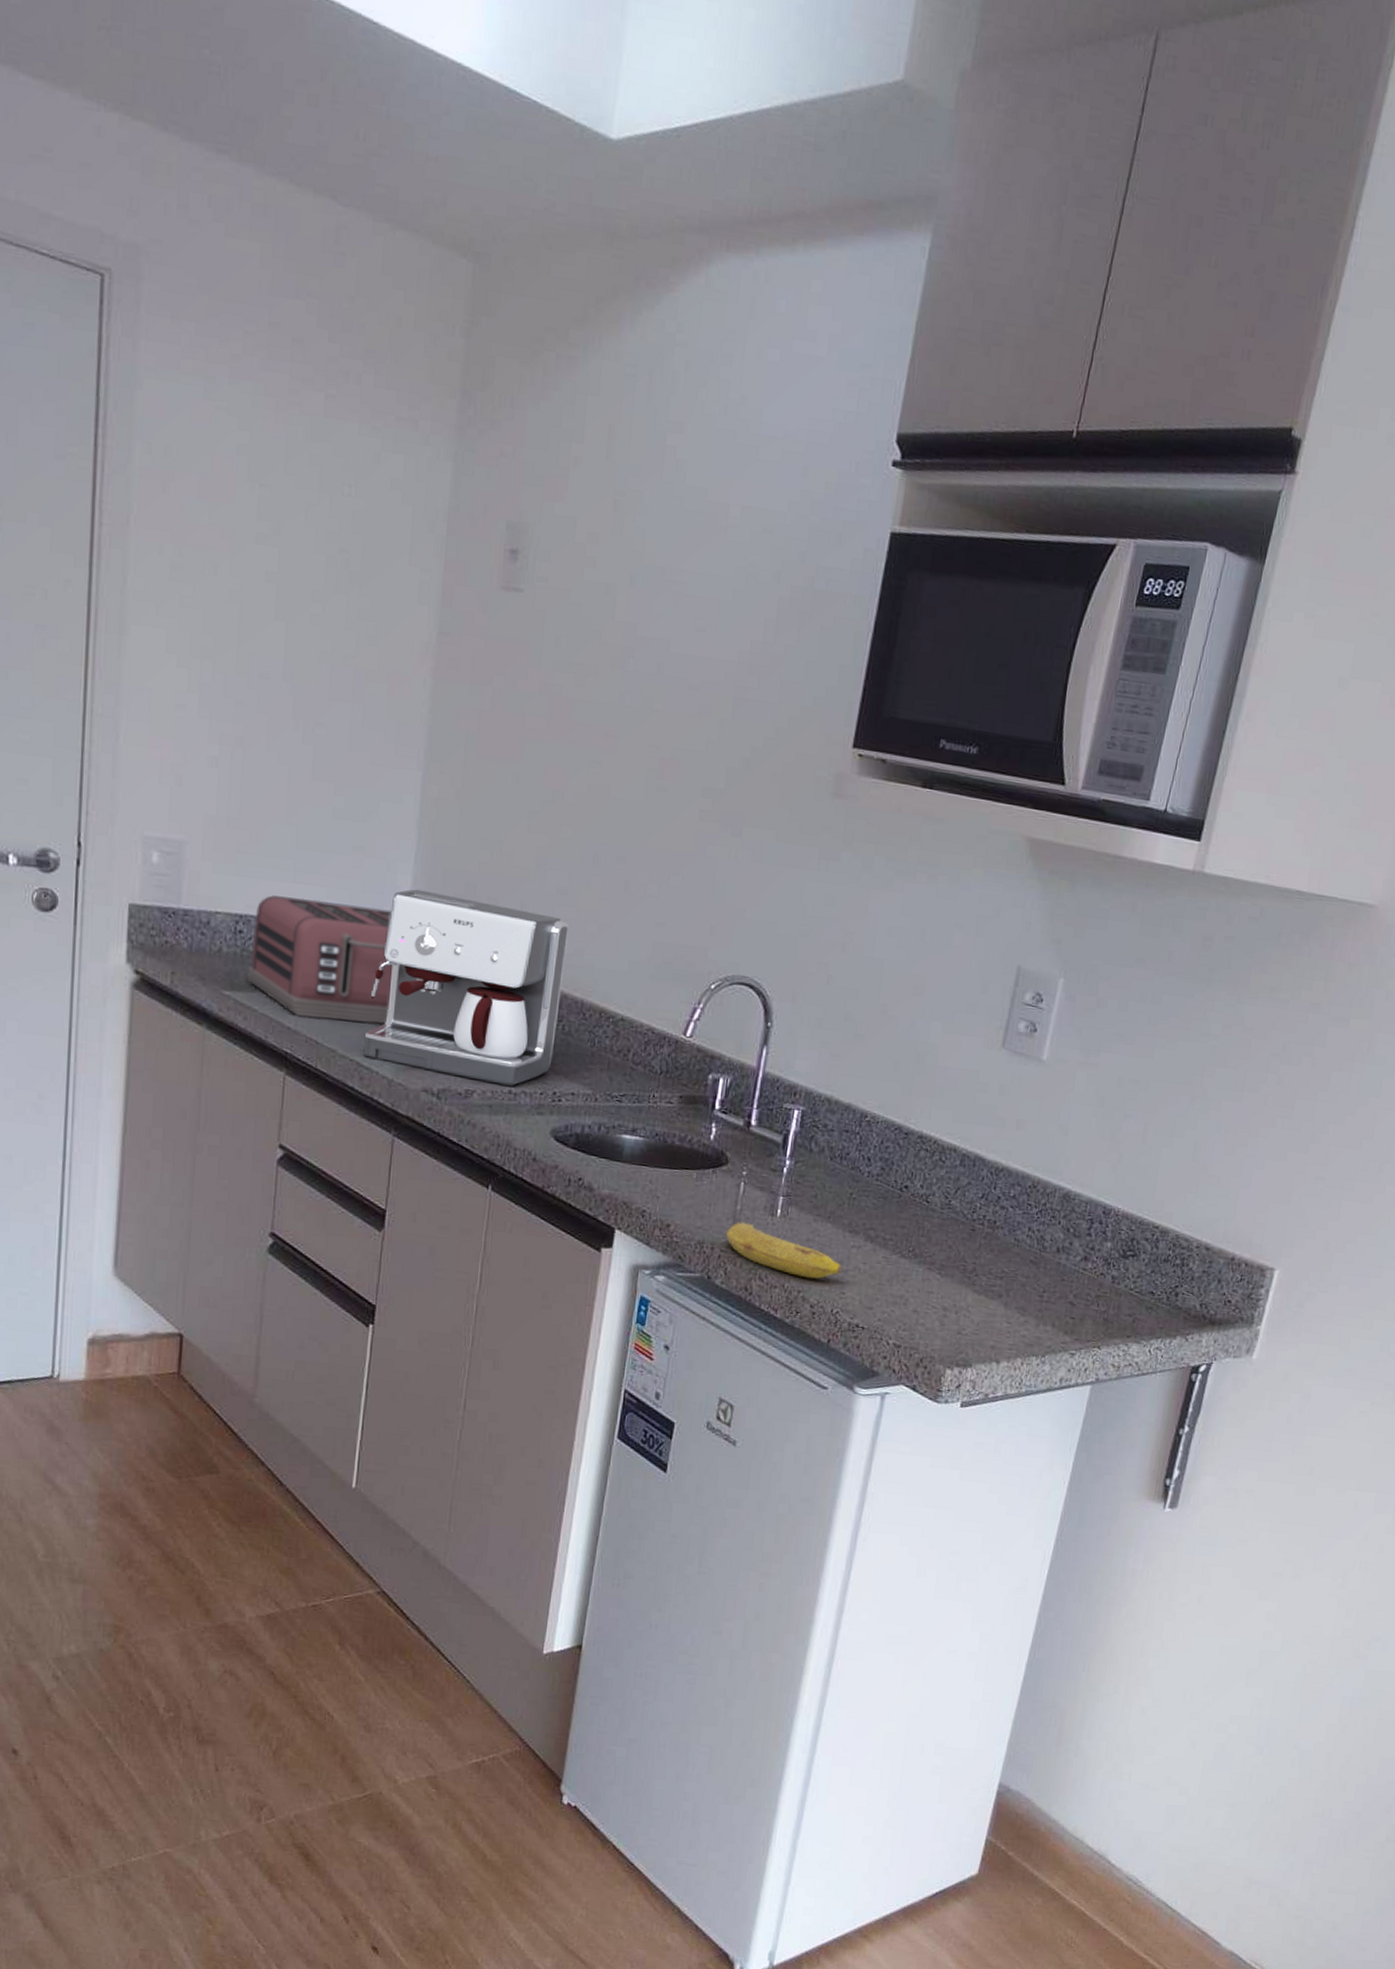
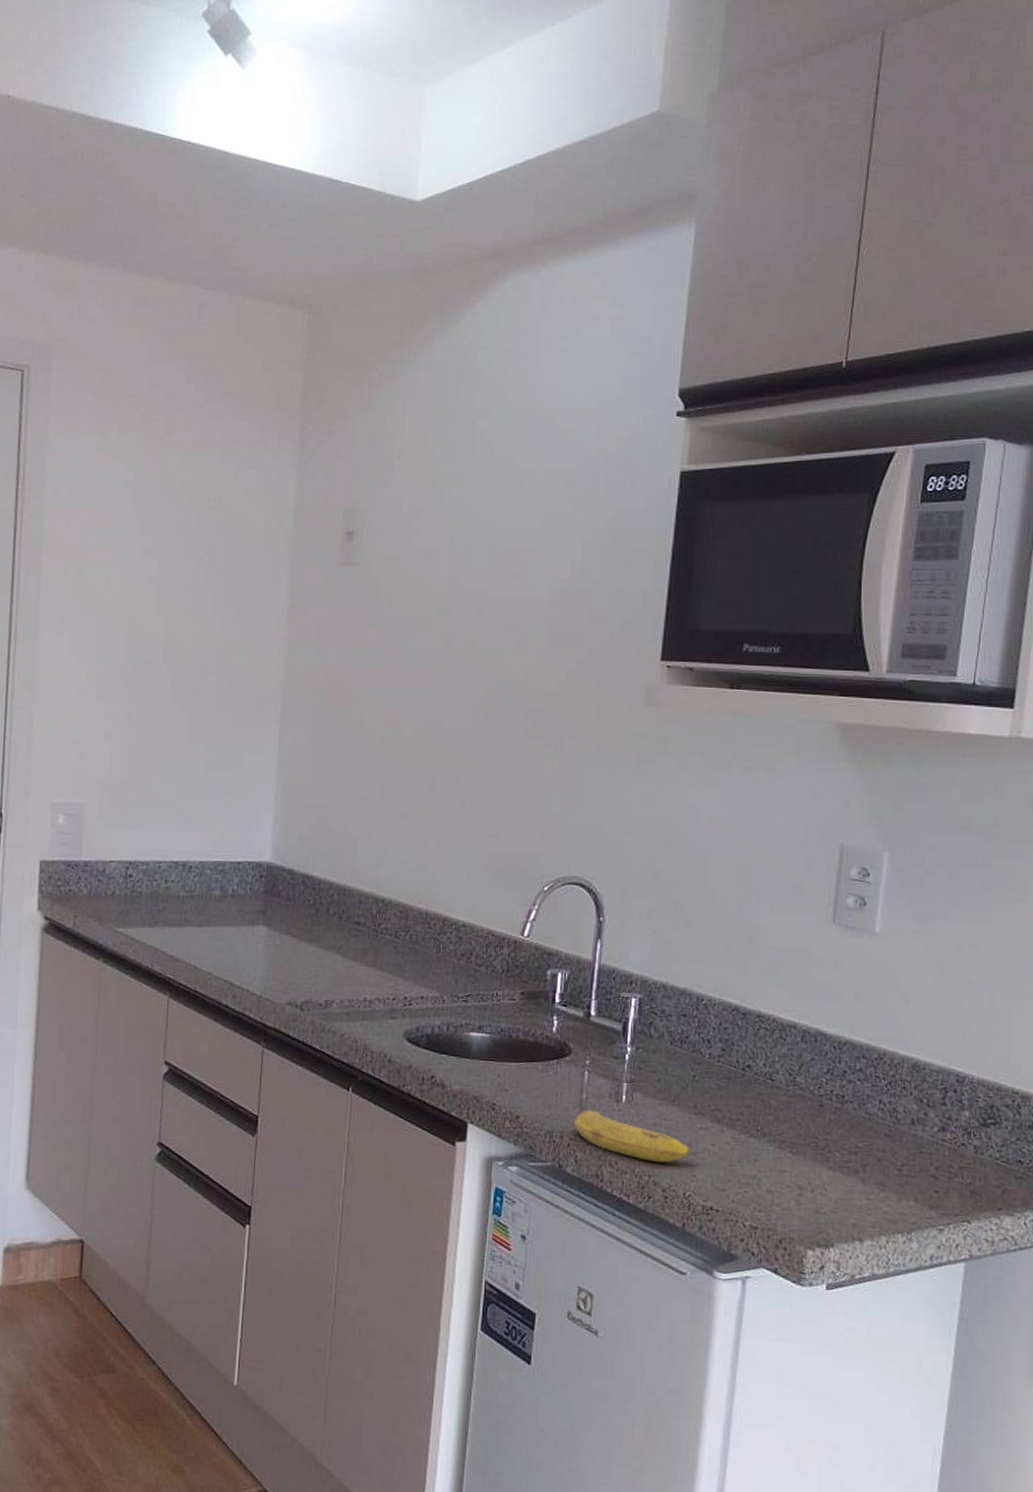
toaster: present [247,895,393,1025] -> none [136,842,259,947]
coffee maker: present [363,889,570,1086] -> none [235,825,412,994]

